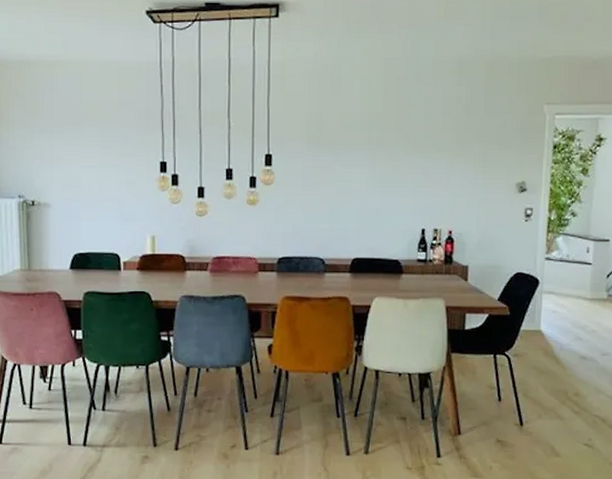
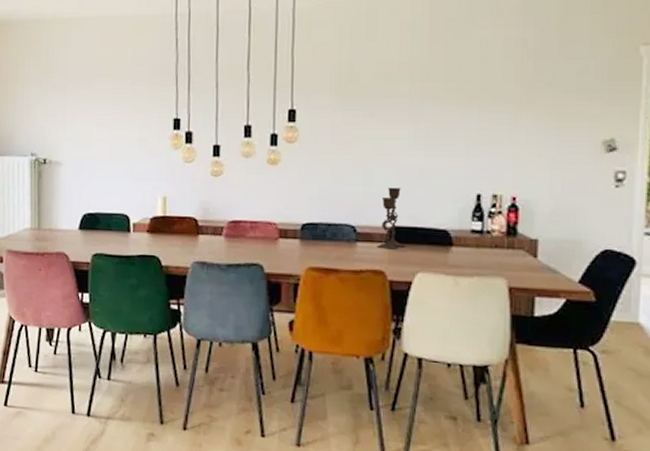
candlestick: none [341,224,365,278] -> present [376,187,405,250]

